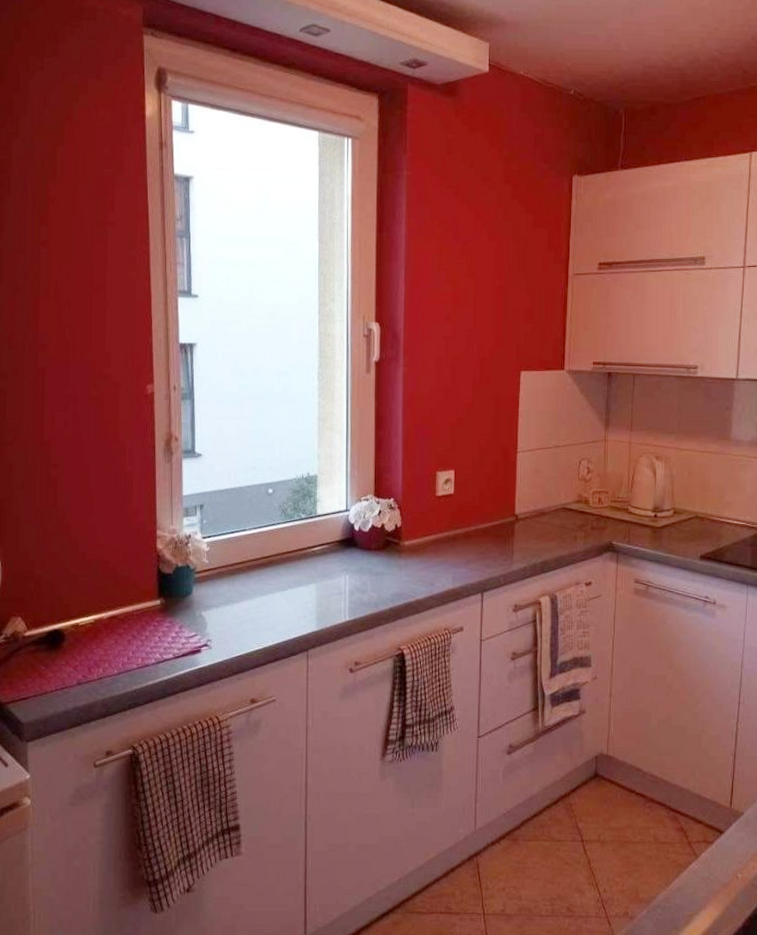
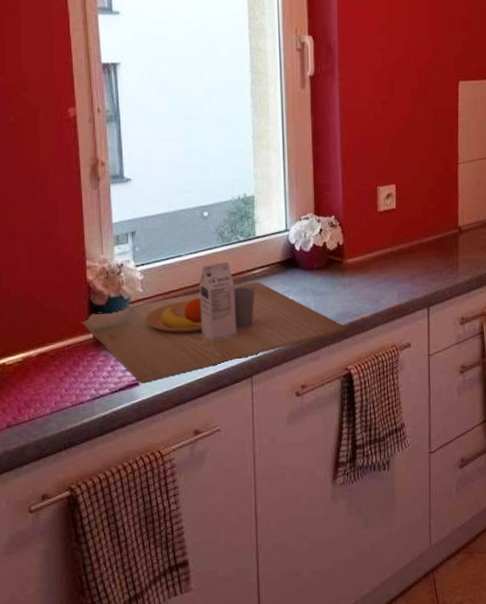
cutting board: none [148,538,401,650] -> present [80,262,347,383]

